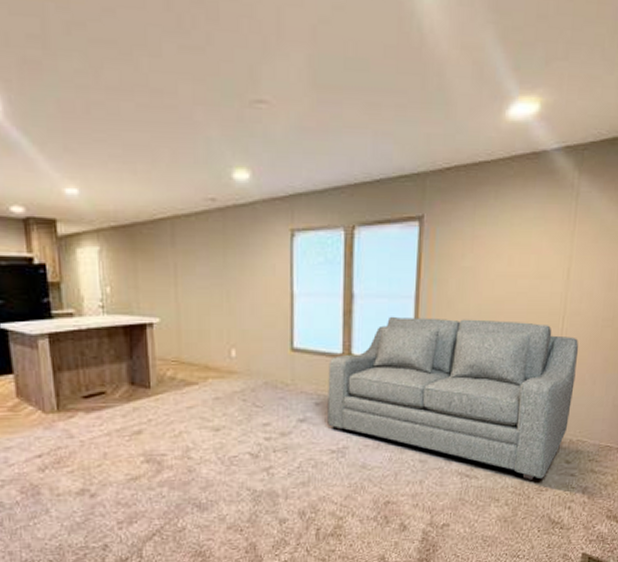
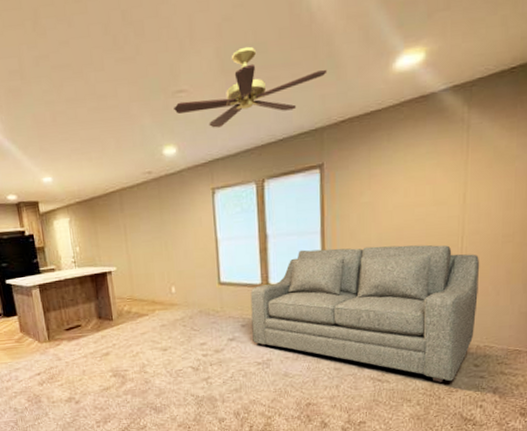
ceiling fan: none [250,60,436,155] -> present [174,46,328,128]

